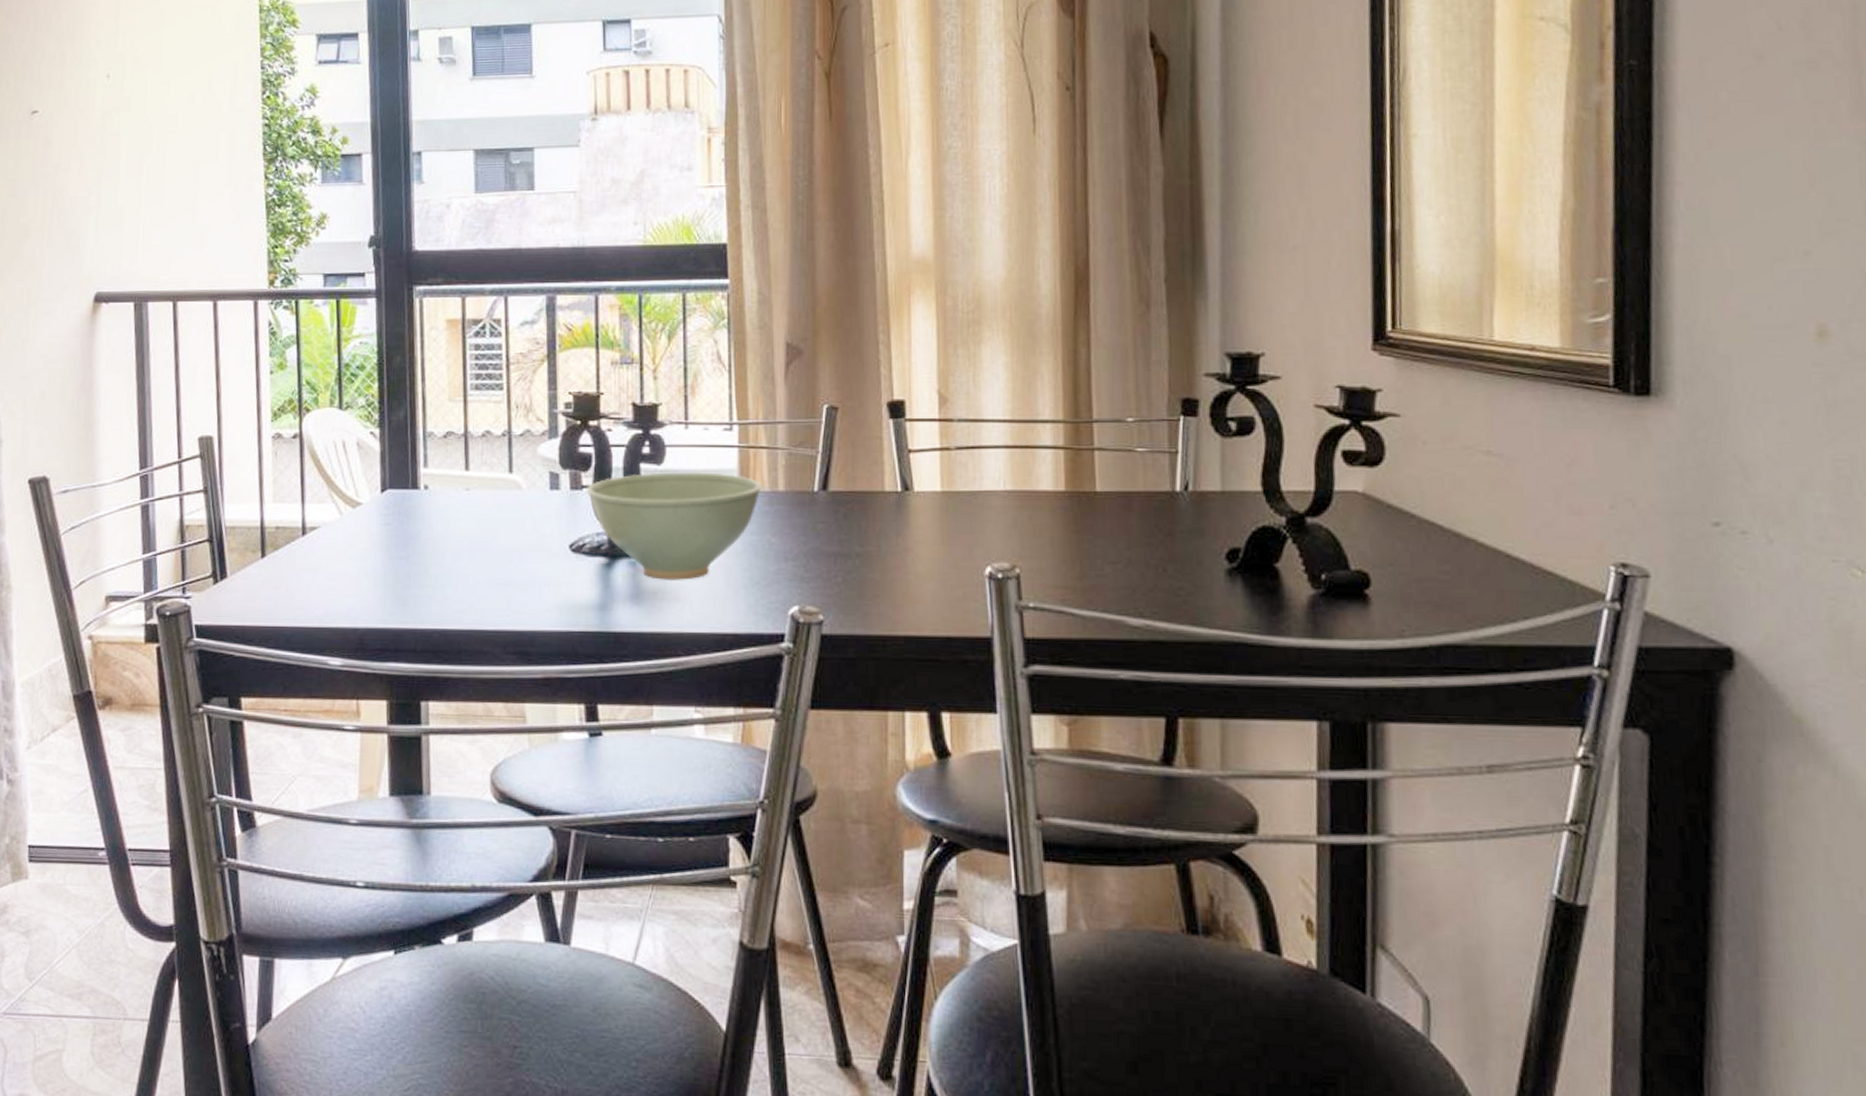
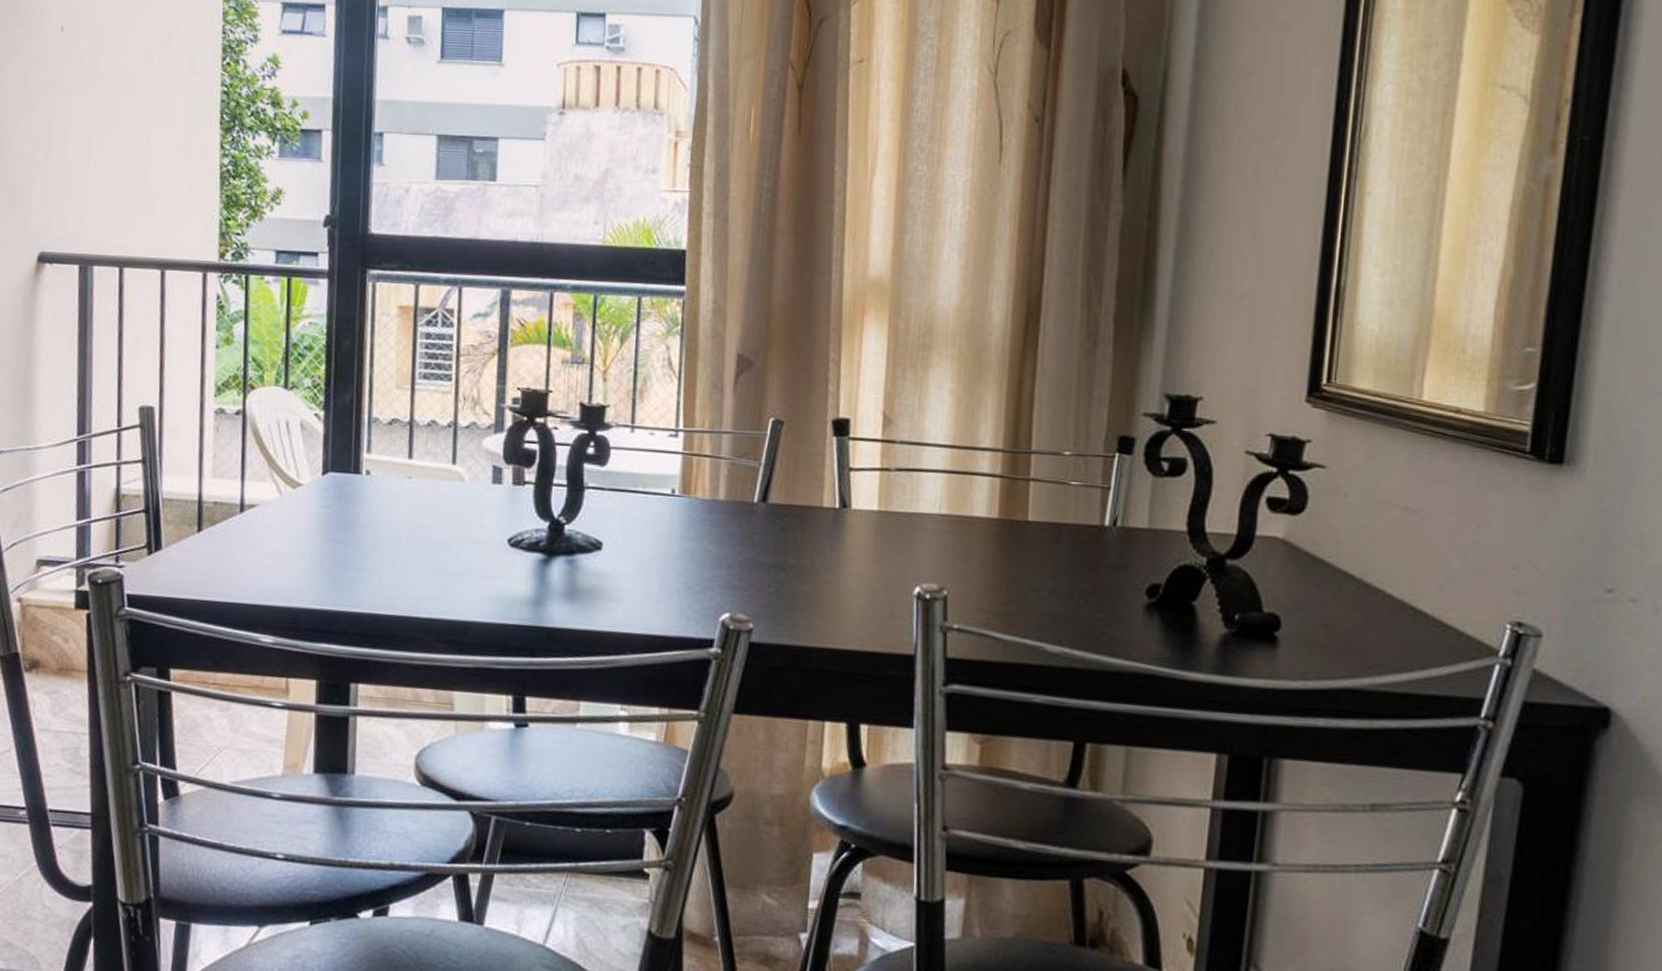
bowl: present [586,472,761,580] -> none [528,473,703,581]

